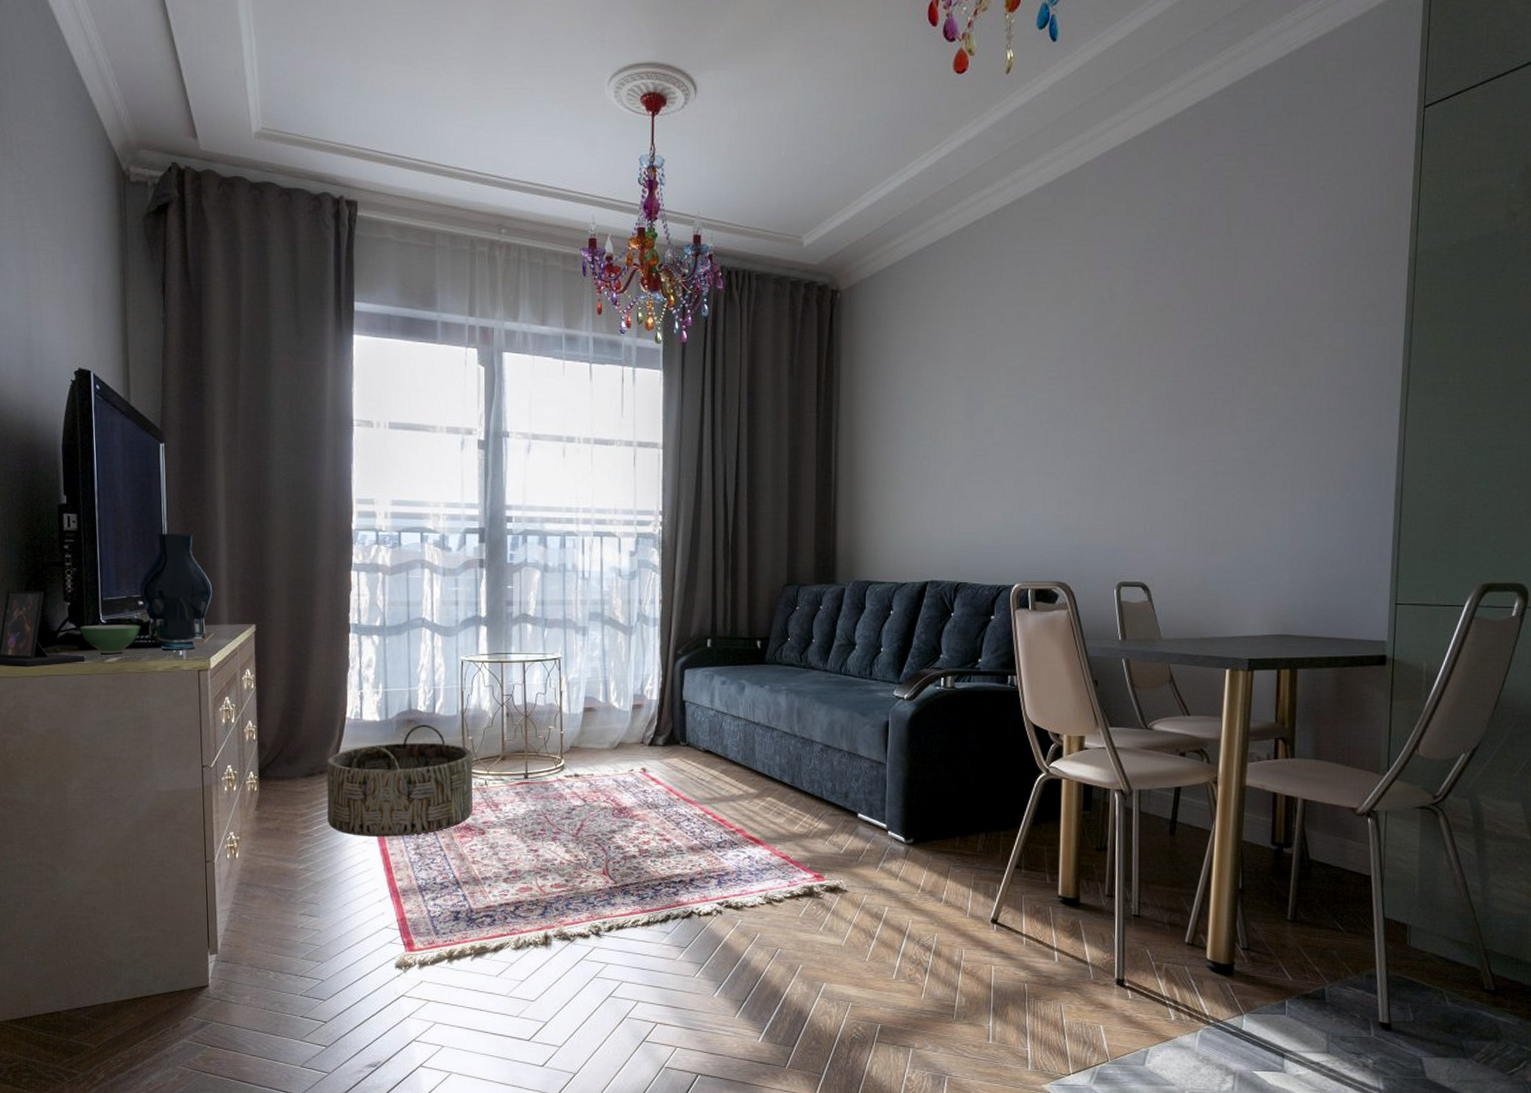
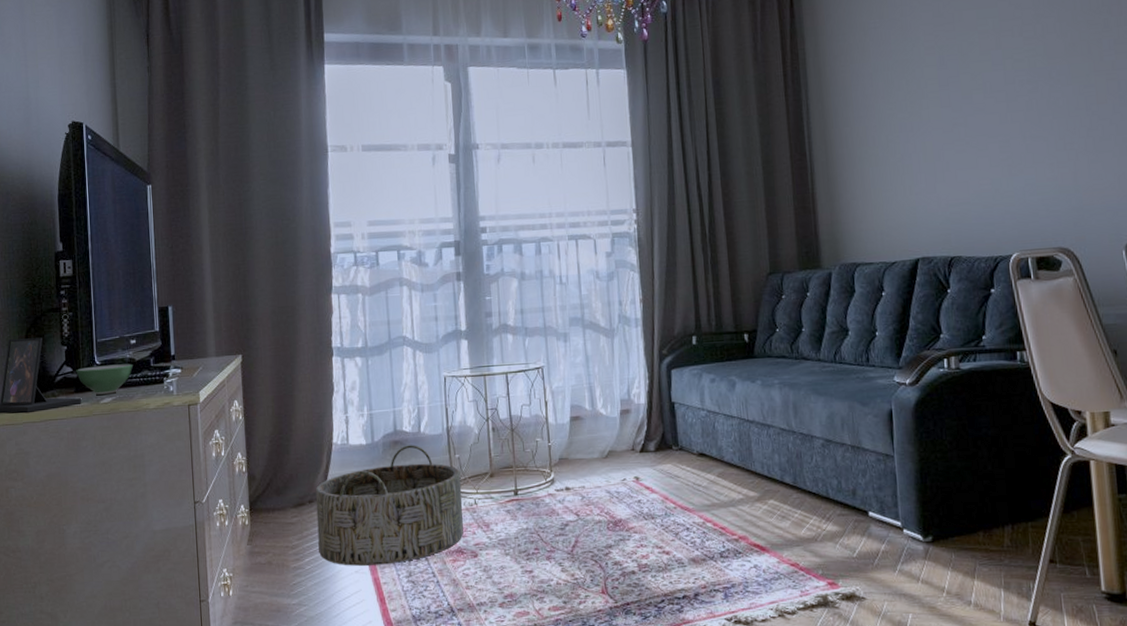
vase: present [140,533,213,651] -> none [131,270,200,387]

